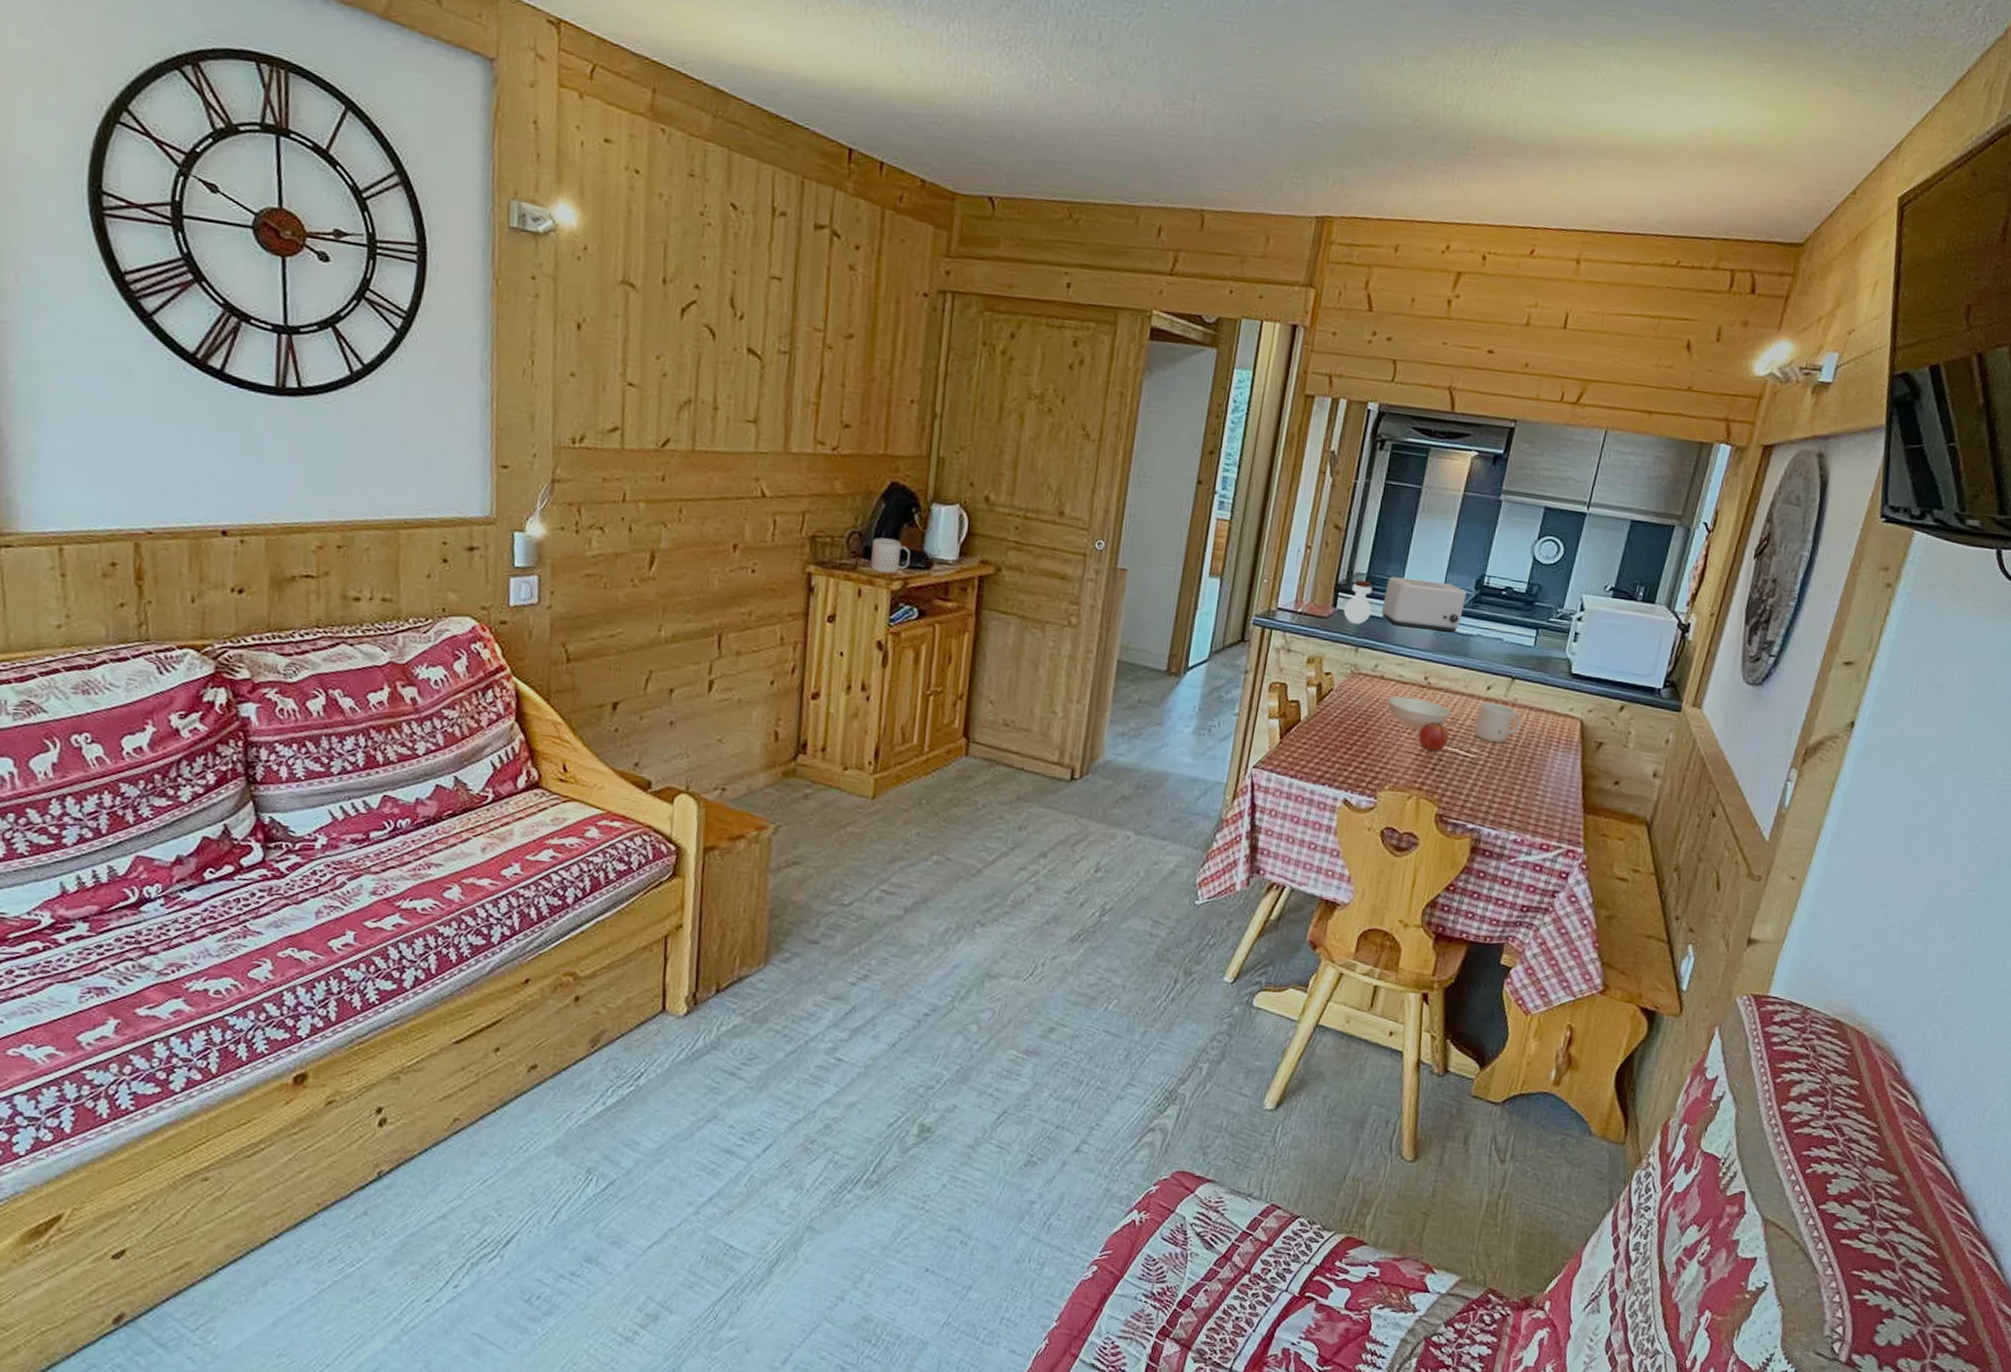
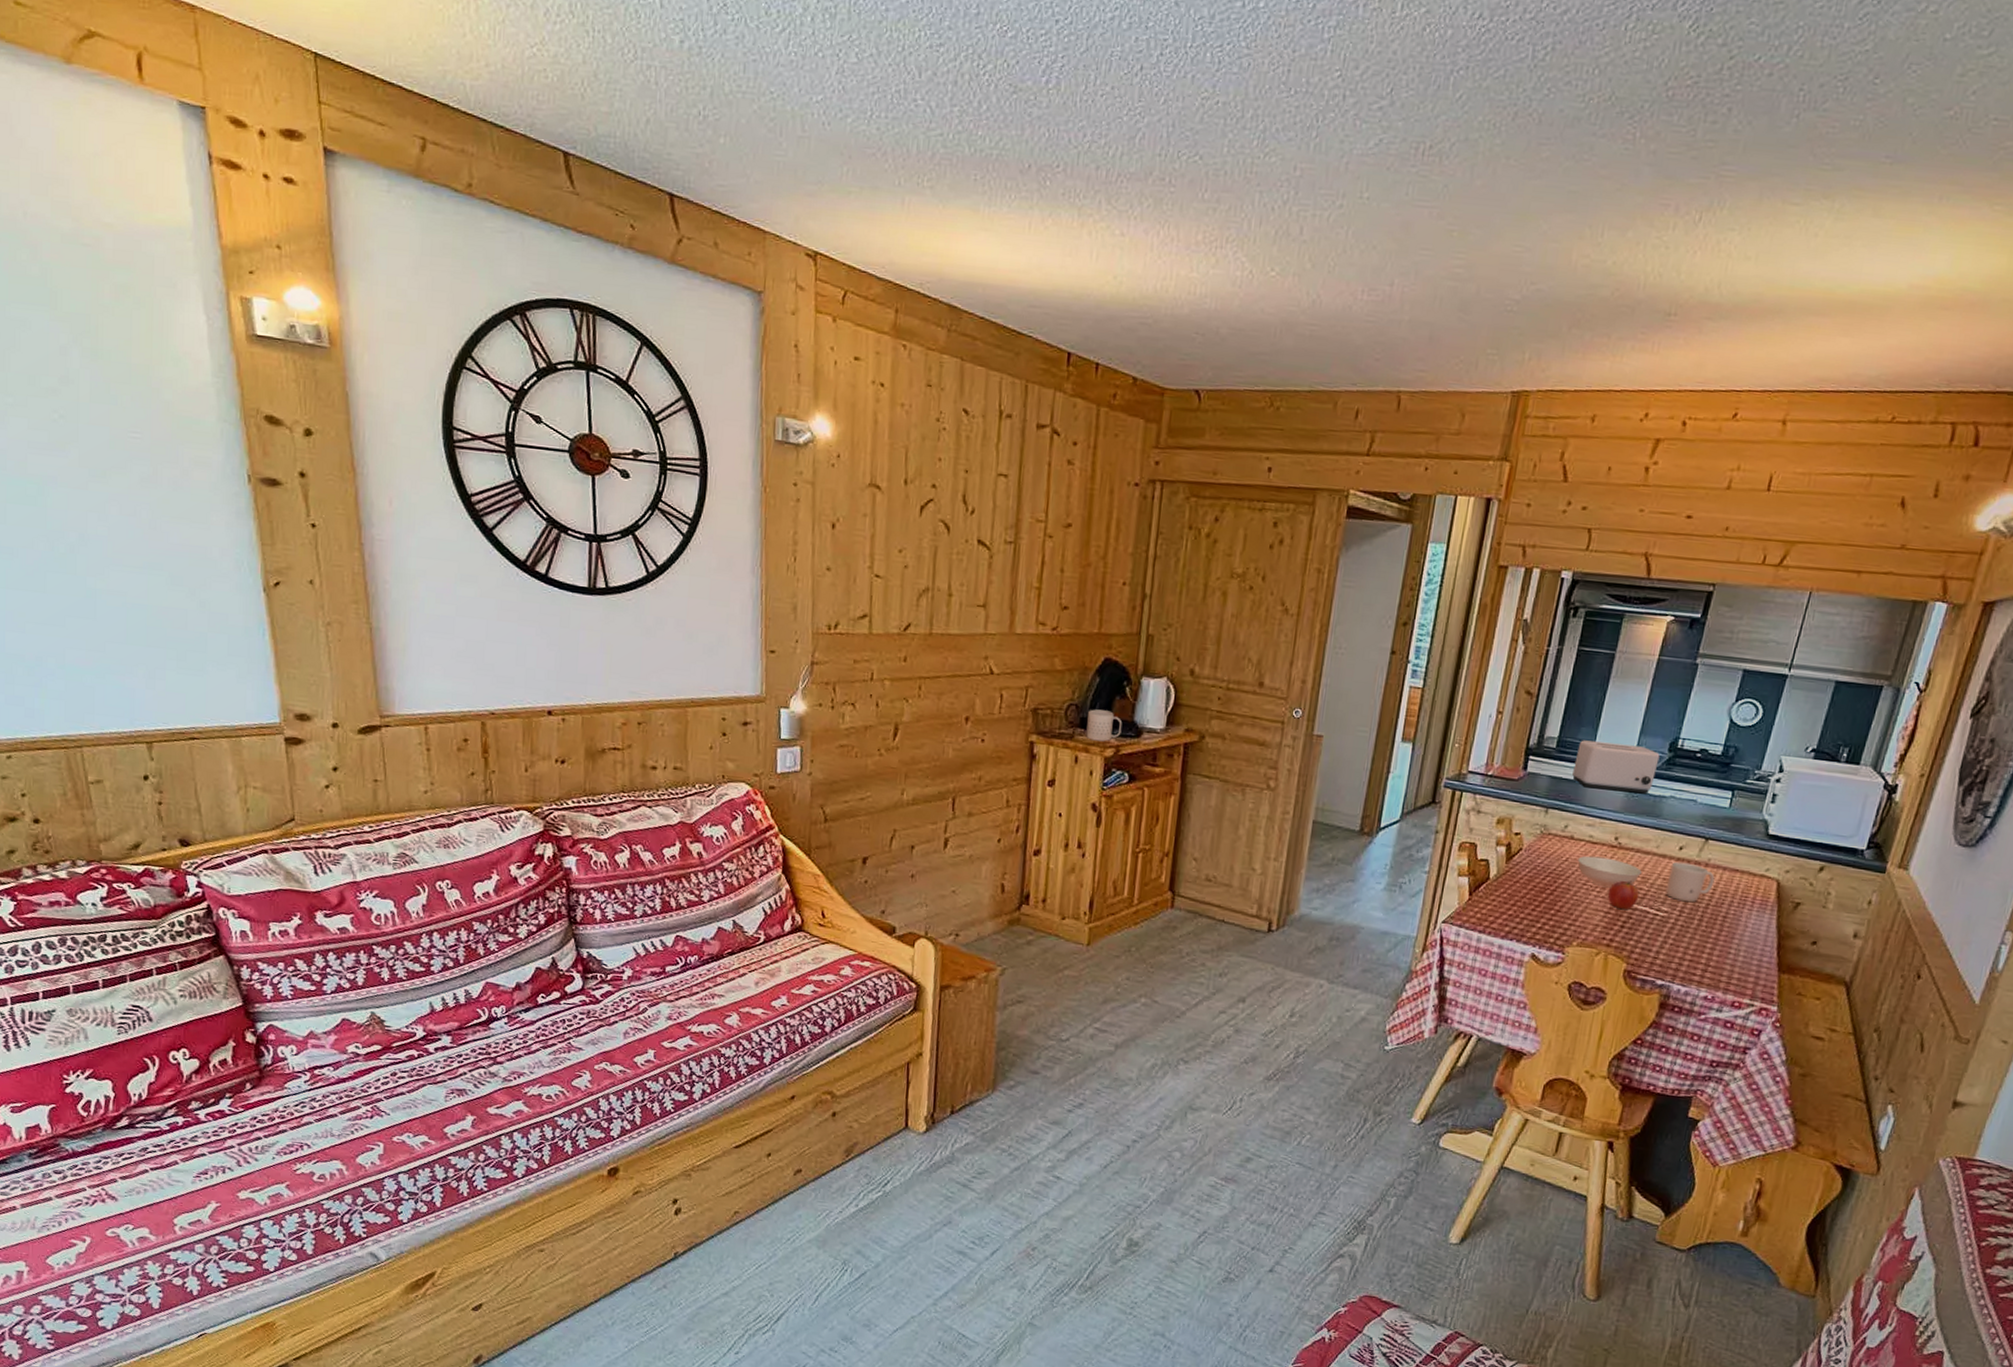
jar: present [1343,579,1373,625] -> none [1533,743,1564,787]

